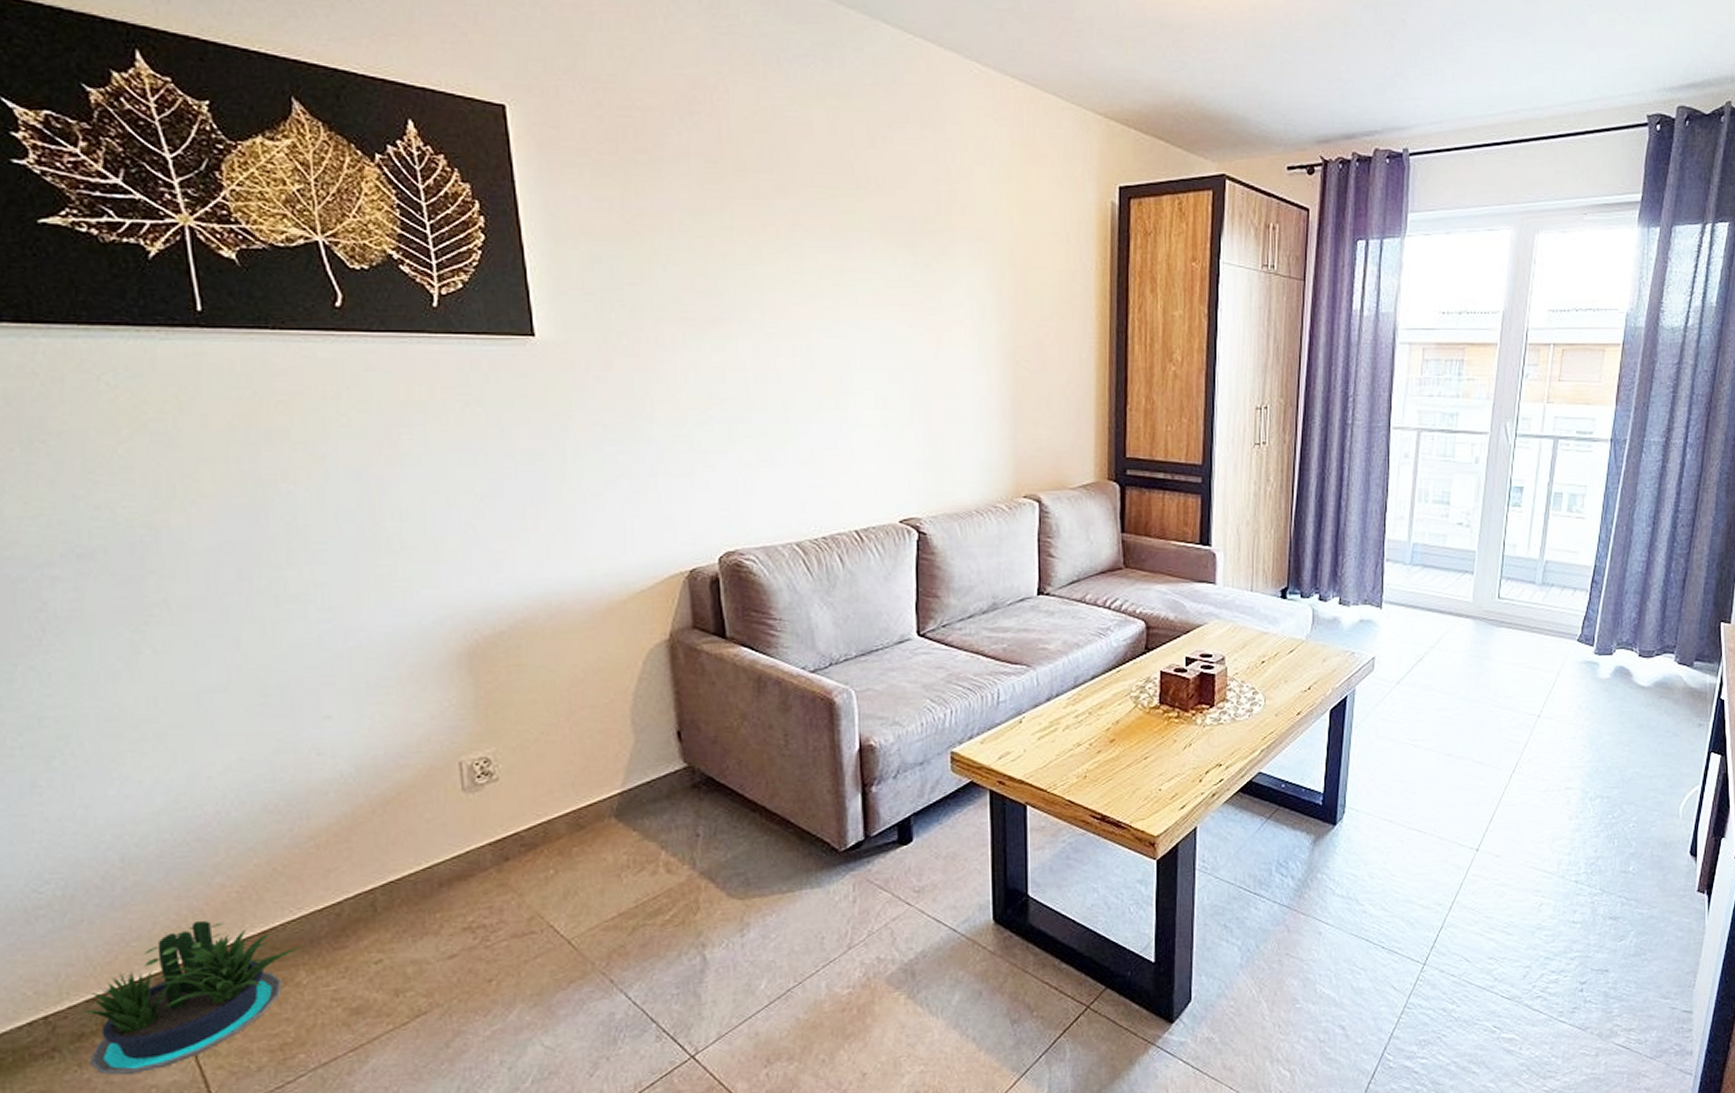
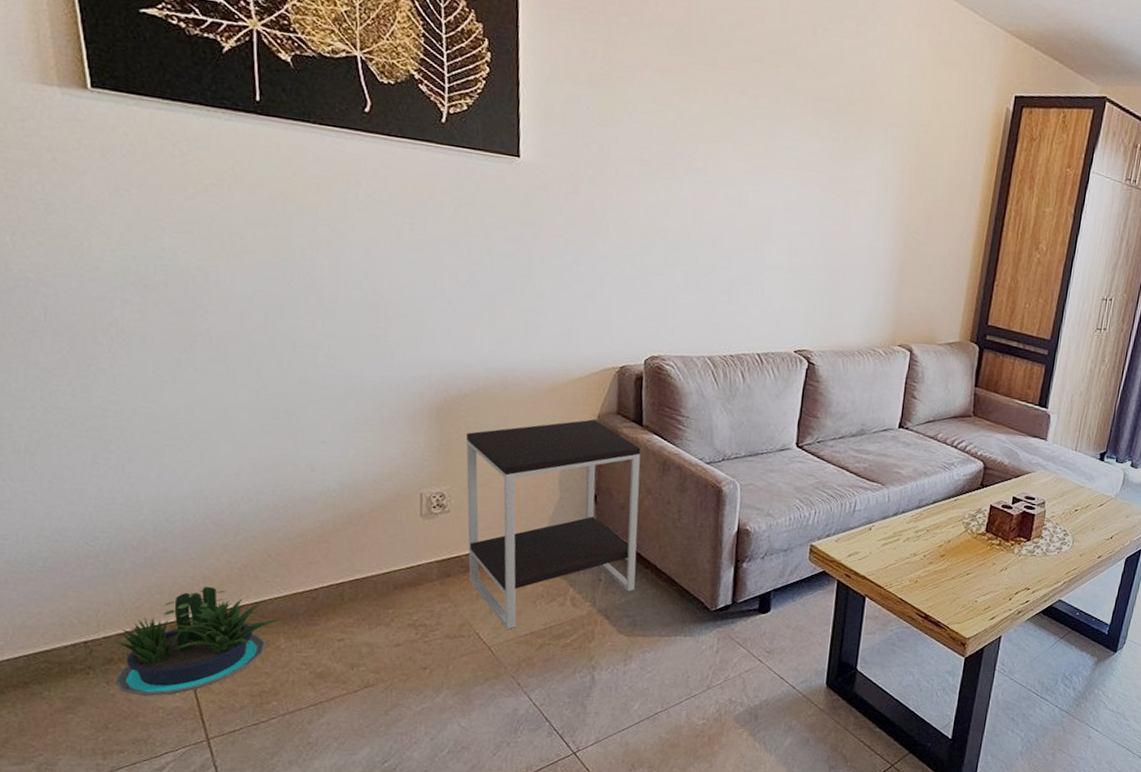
side table: none [509,639,743,916] -> present [466,419,641,630]

